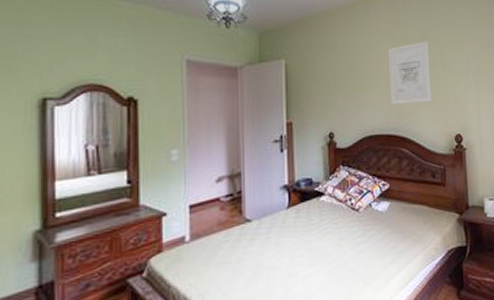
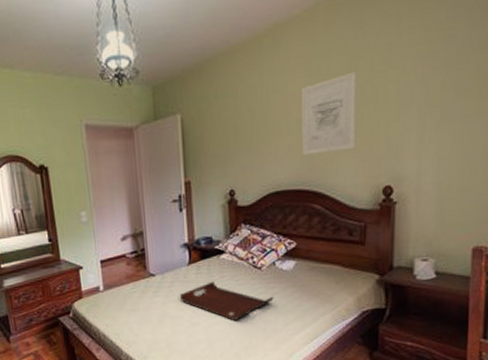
serving tray: none [276,225,371,268] -> present [179,281,274,320]

